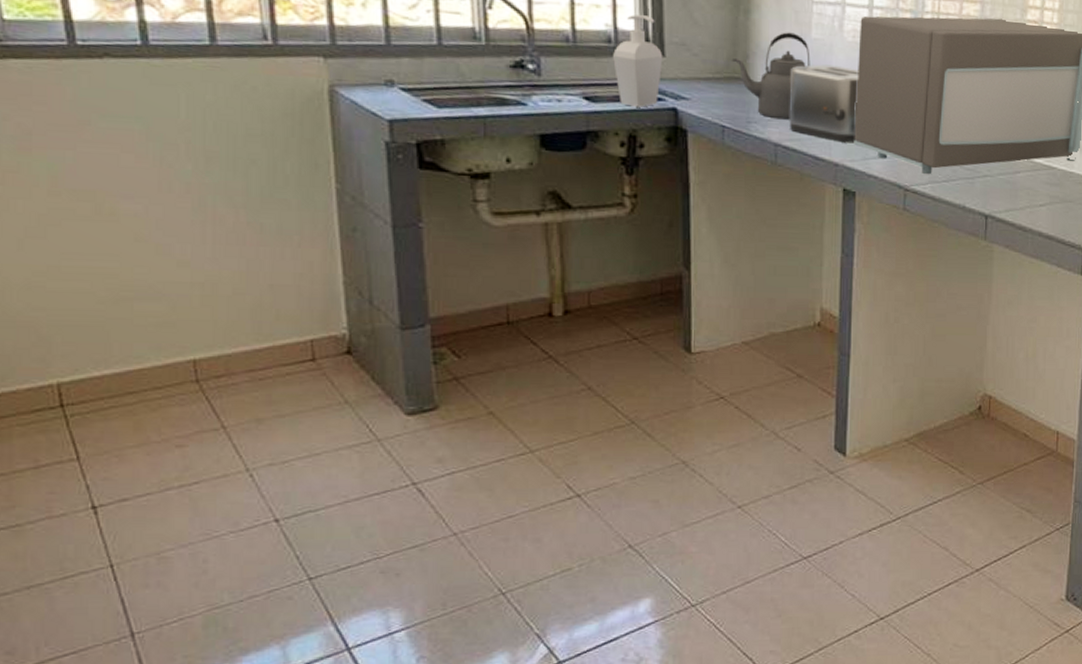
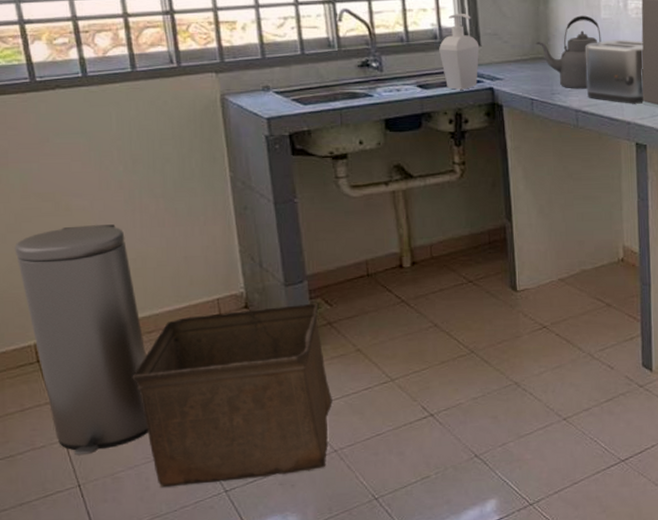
pedal bin: none [35,235,212,528] -> present [14,224,149,456]
storage bin: none [191,352,454,572] -> present [132,303,332,488]

